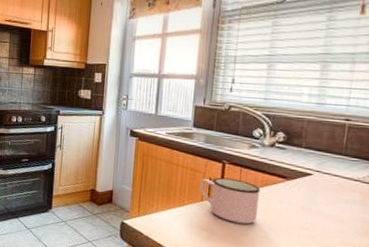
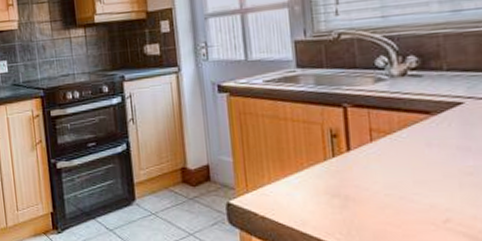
mug: present [199,177,261,225] -> none [318,124,402,181]

